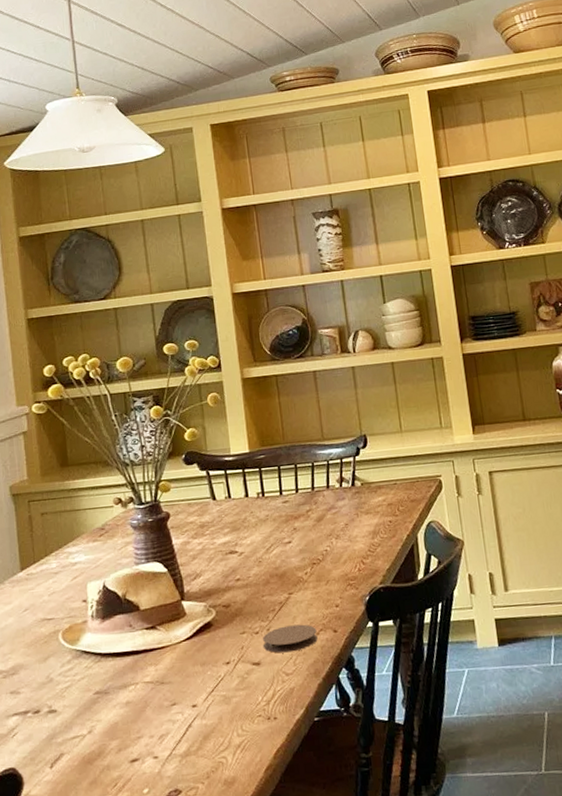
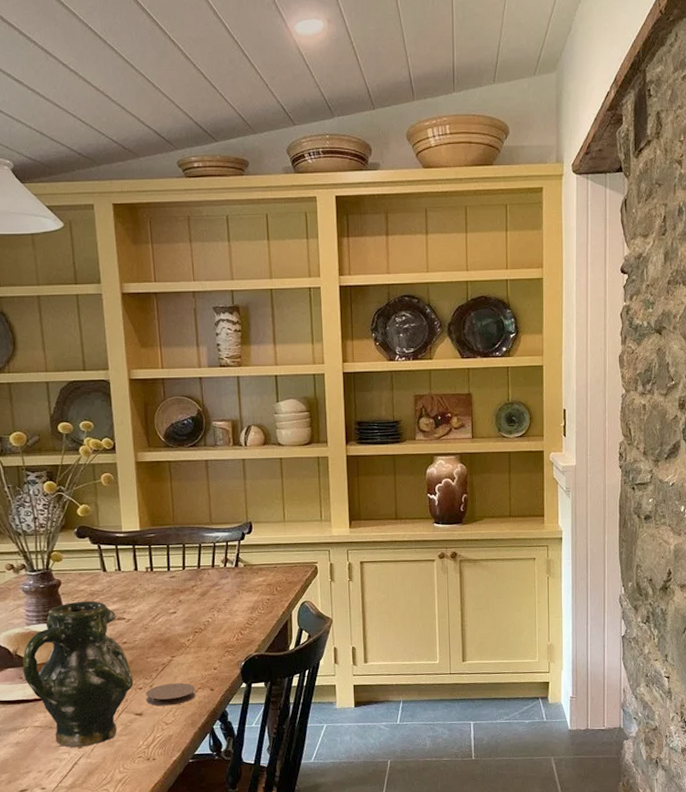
ceramic pitcher: none [131,533,249,707] -> present [22,600,134,748]

